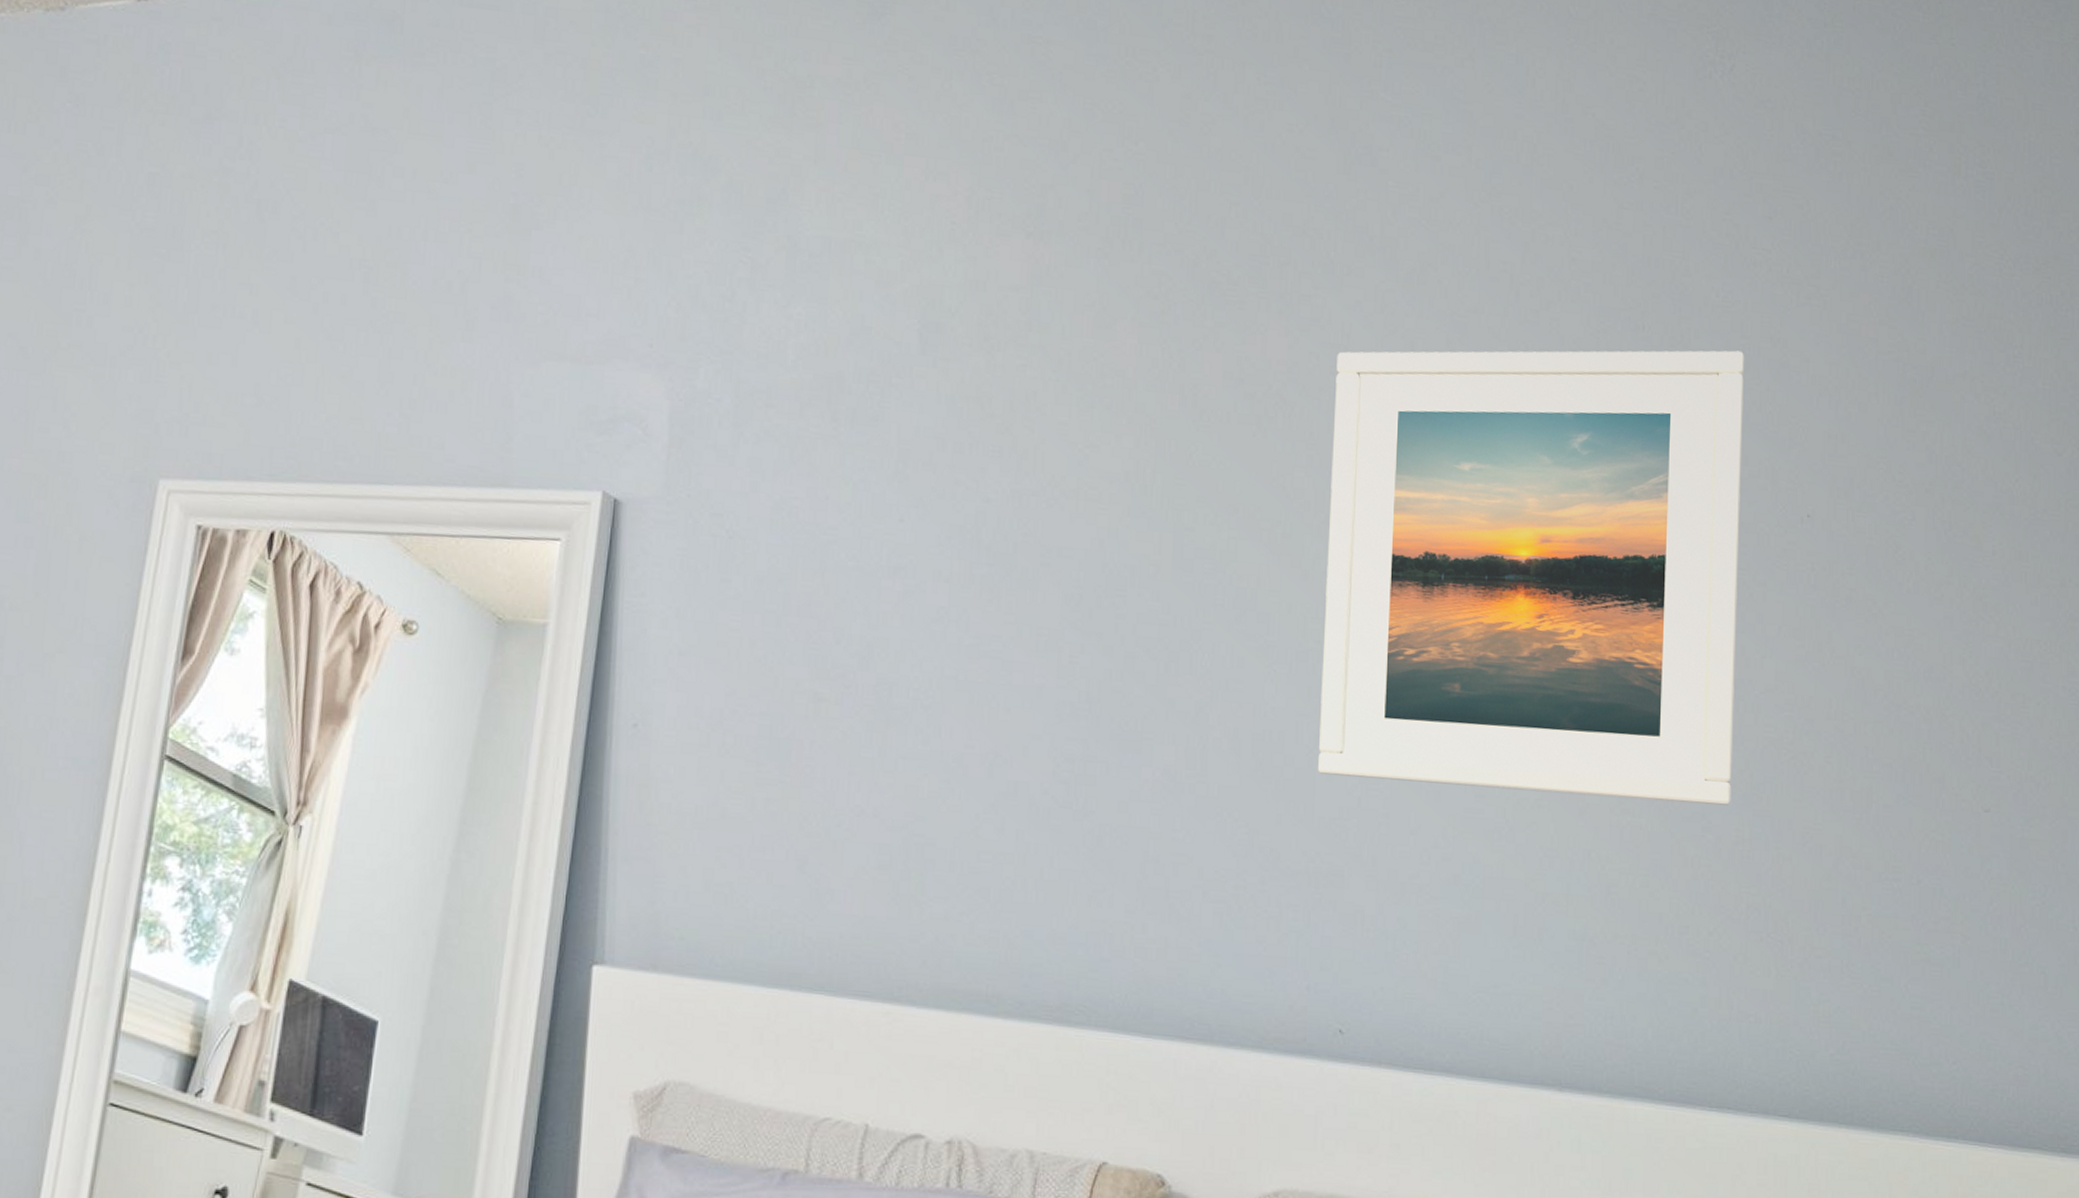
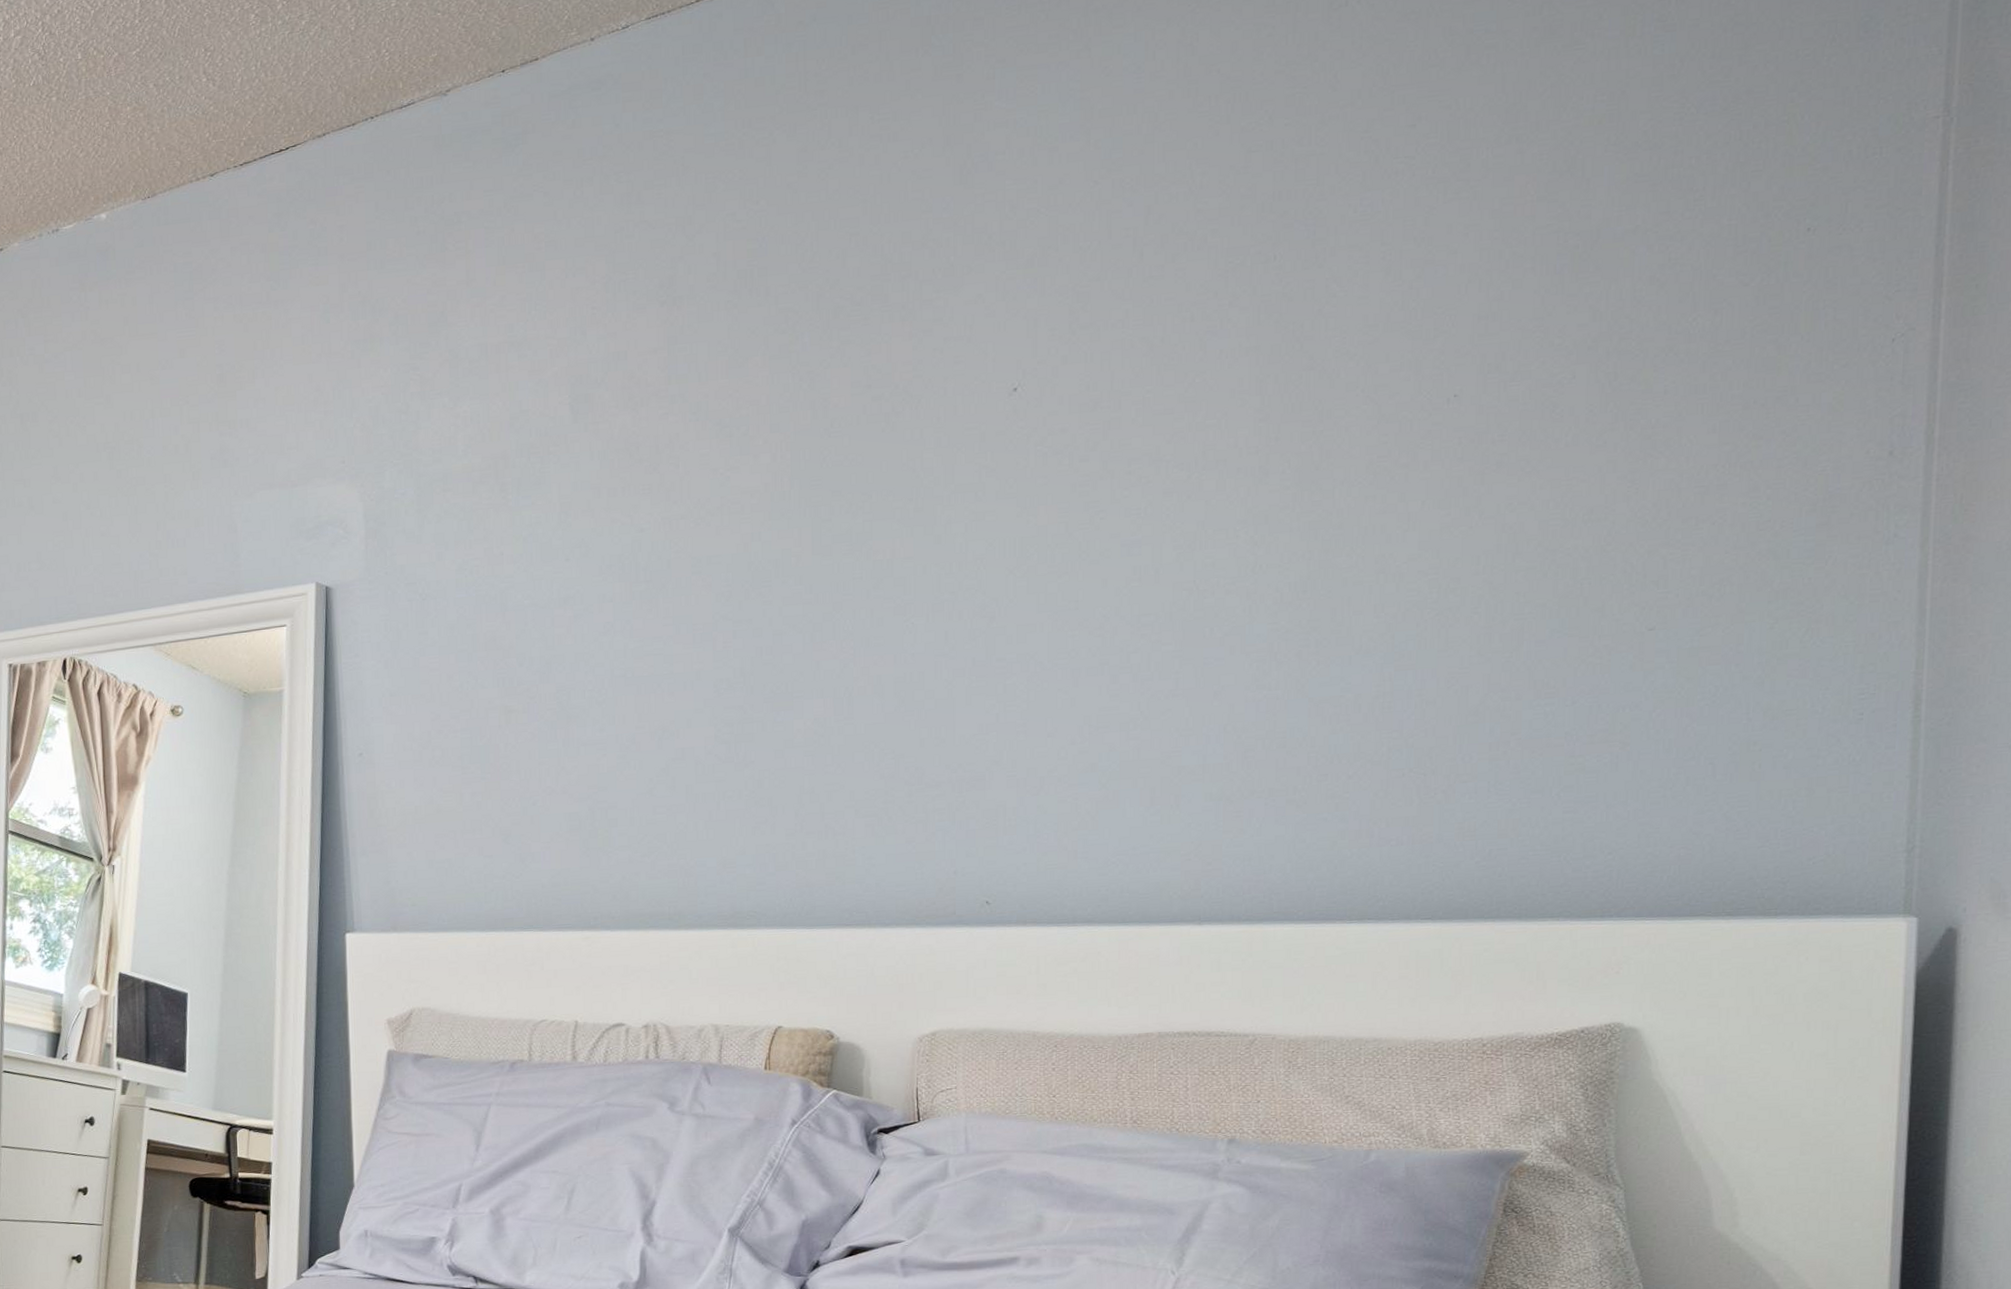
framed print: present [1317,350,1744,806] -> none [956,258,1385,701]

